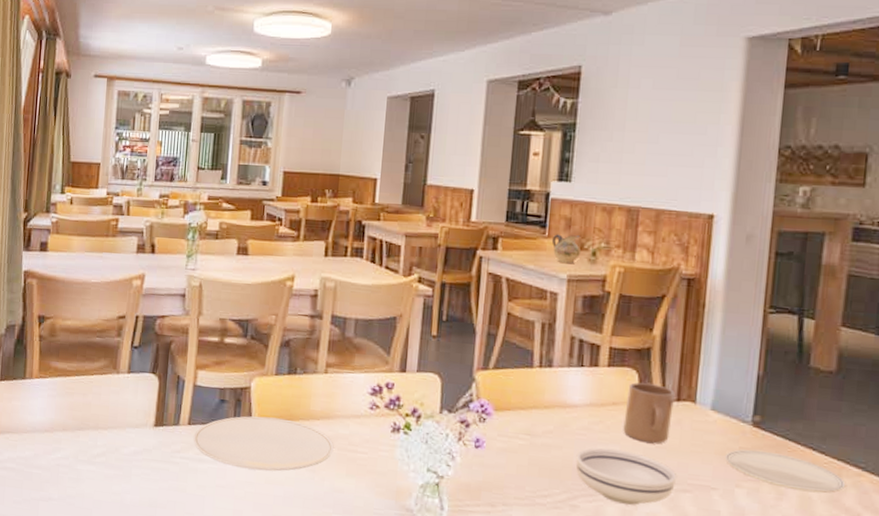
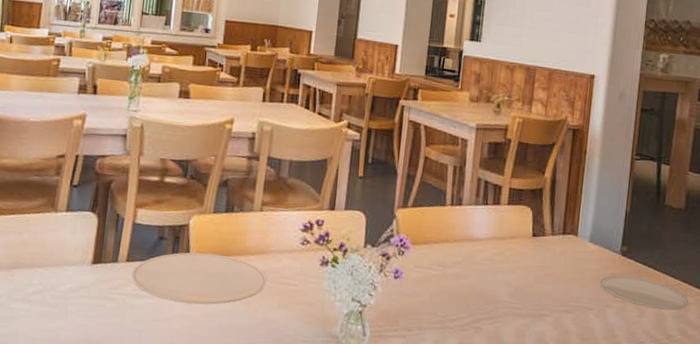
pitcher: present [551,234,582,264] -> none [463,87,488,114]
bowl: present [575,447,677,505] -> none [479,276,562,326]
cup: present [623,382,675,443] -> none [519,218,561,271]

